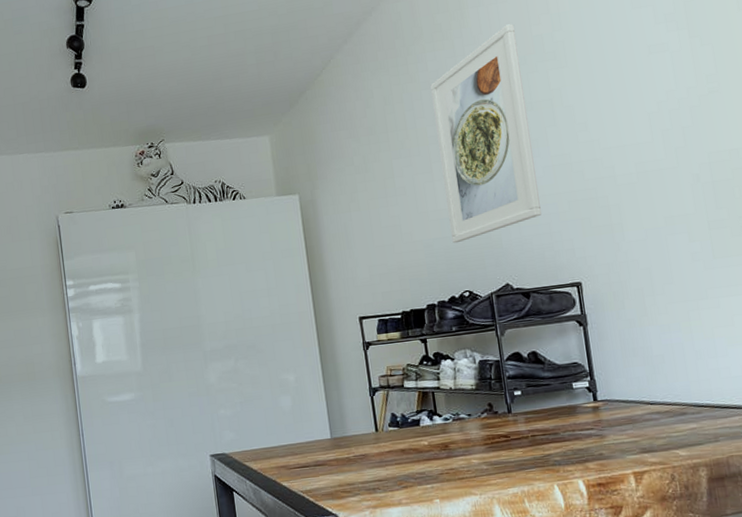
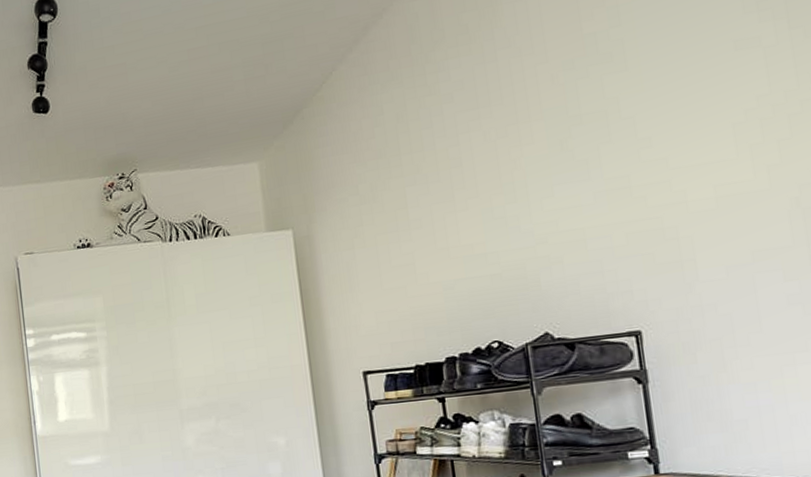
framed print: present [430,24,542,244] -> none [454,21,591,285]

